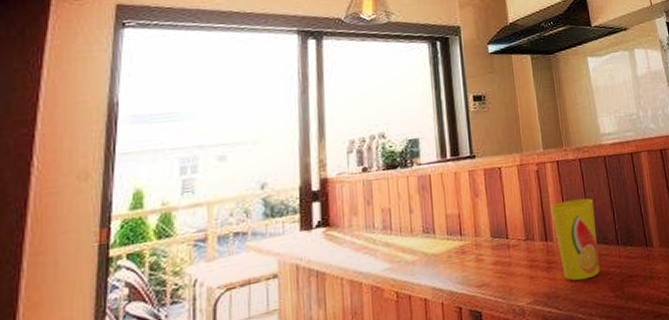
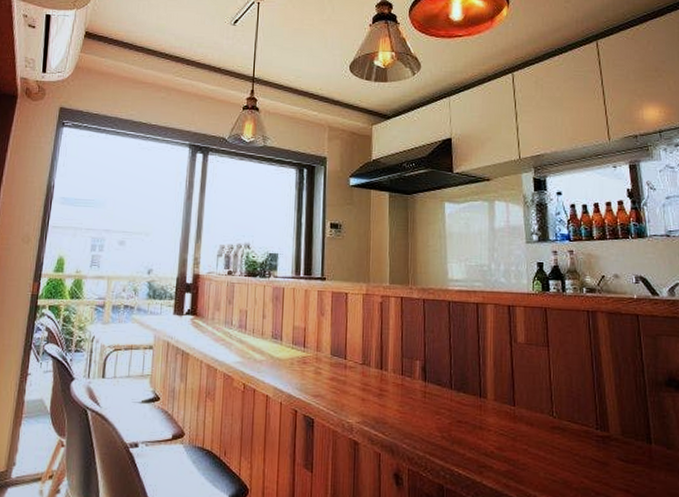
cup: present [551,198,600,281] -> none [389,336,432,414]

